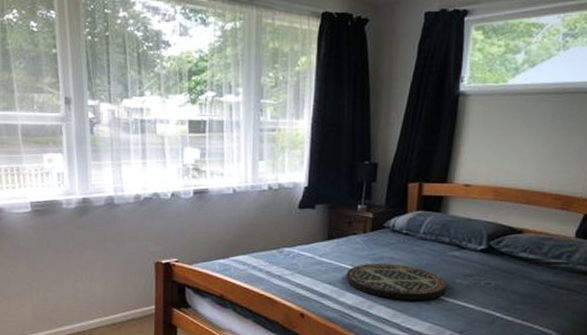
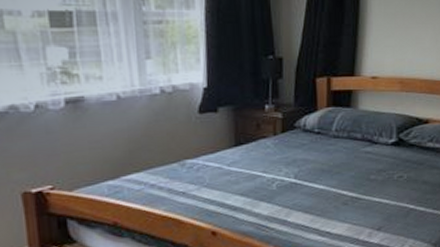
tray: present [346,263,447,301] -> none [259,165,363,204]

